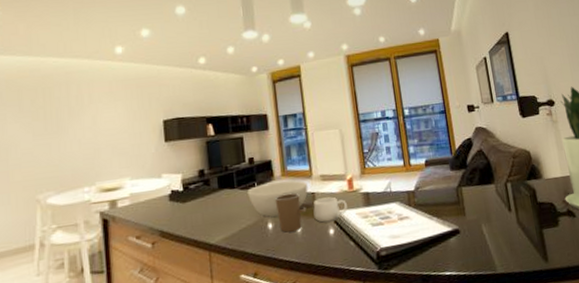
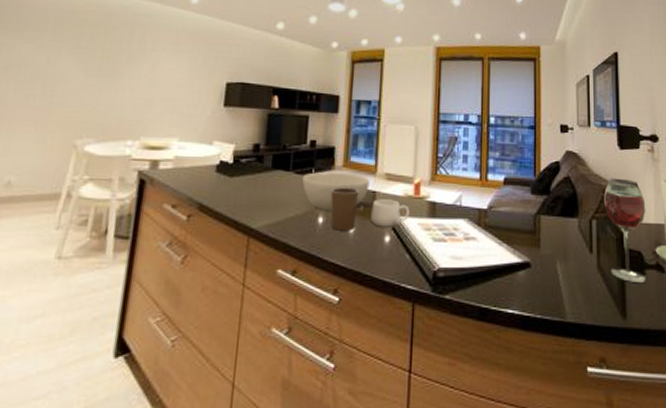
wineglass: none [514,142,561,231] -> present [603,178,647,284]

